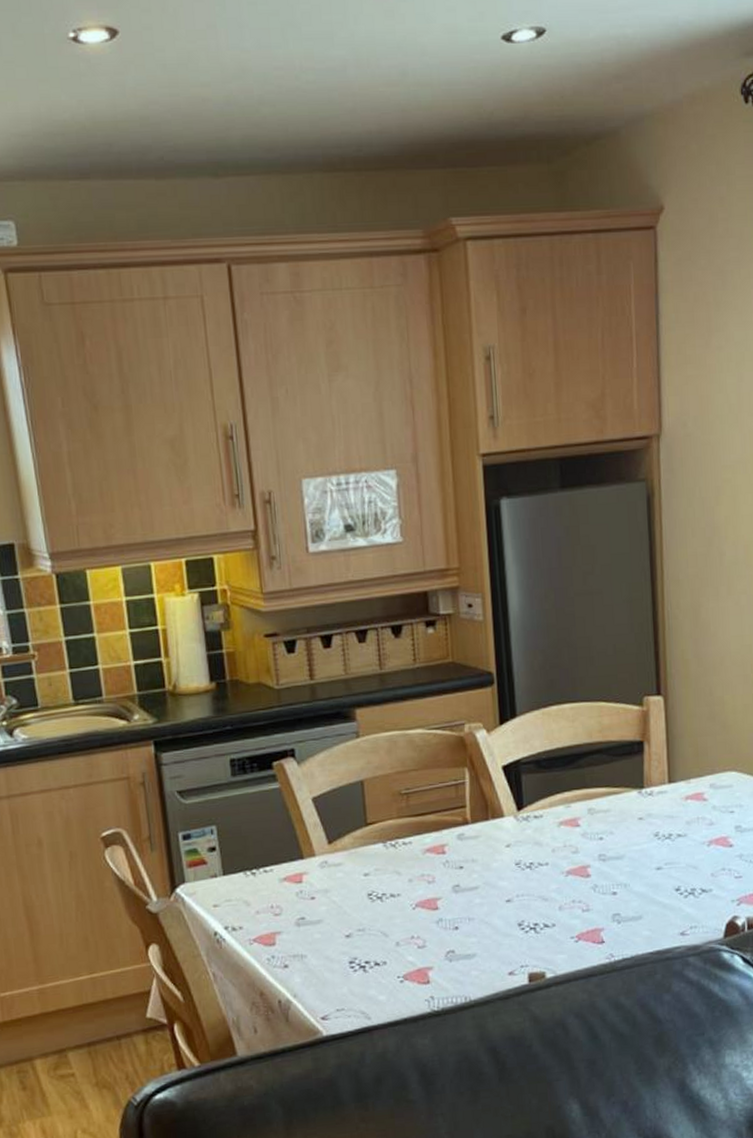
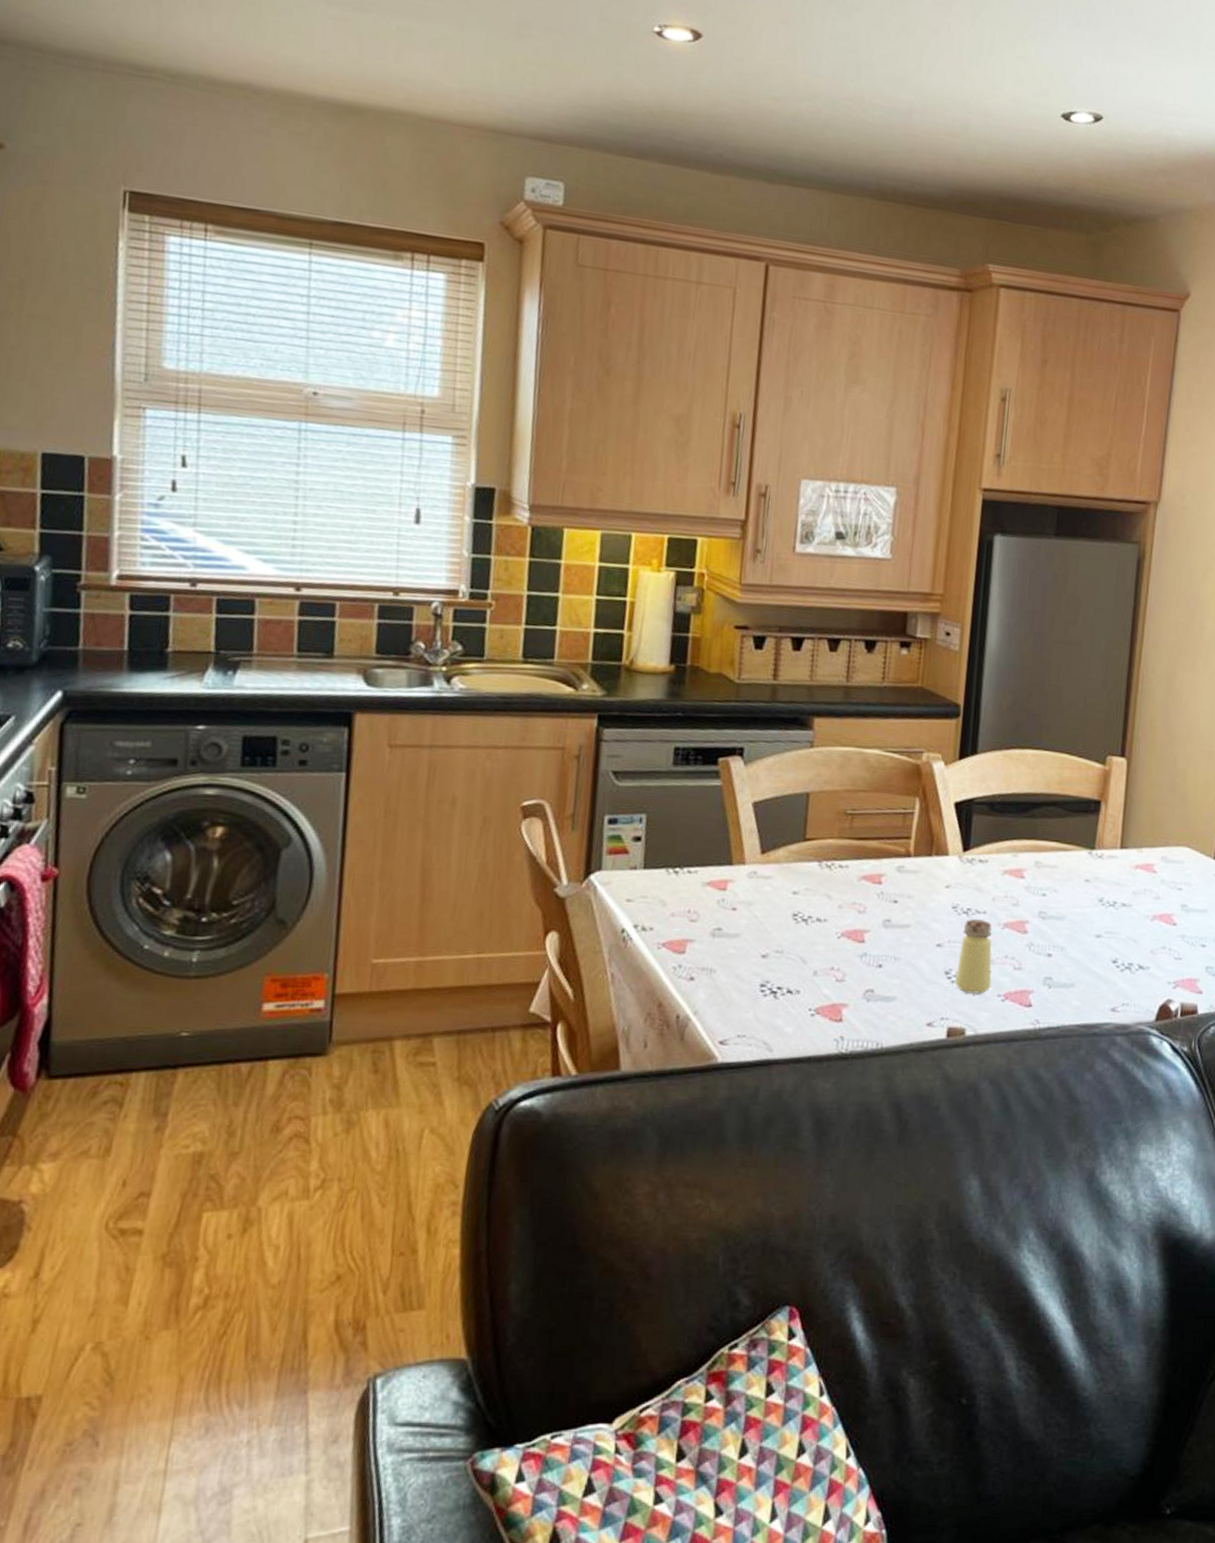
saltshaker: none [528,870,563,940] -> present [954,918,992,994]

